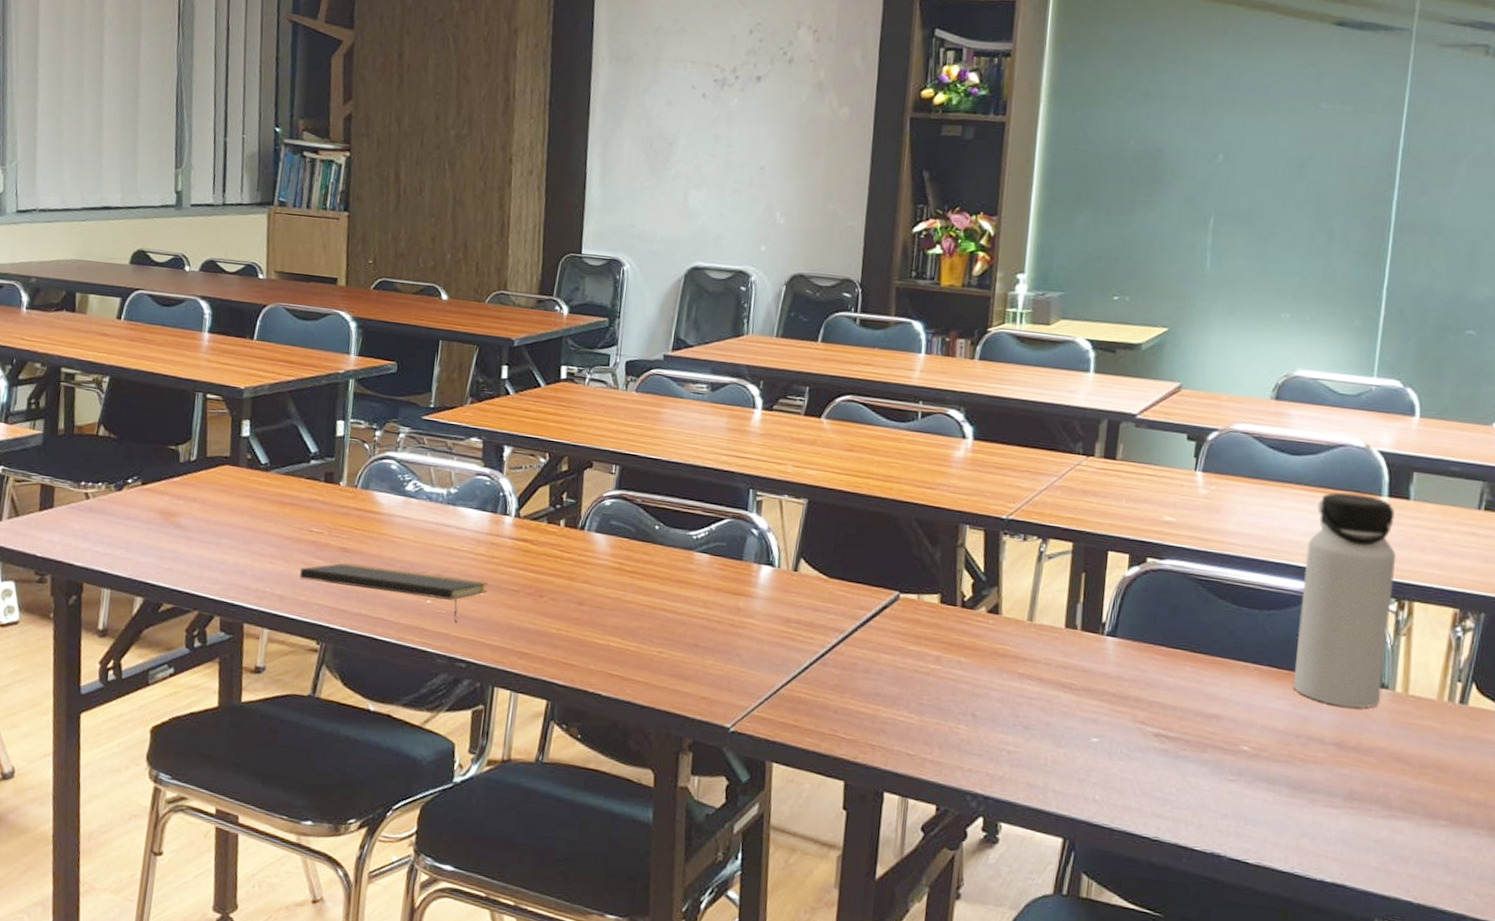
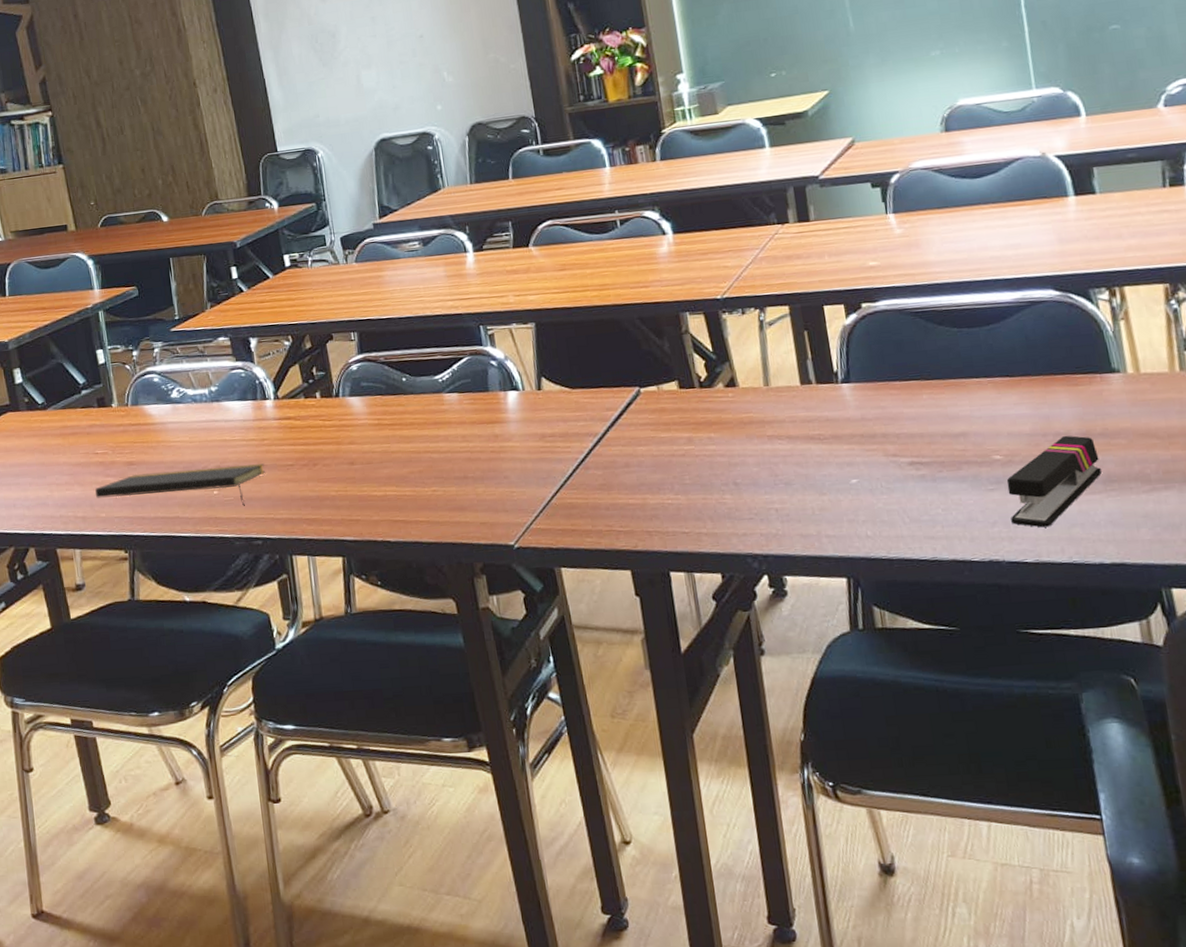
stapler: none [1243,742,1346,831] -> present [1006,435,1102,528]
water bottle: present [1293,492,1397,708] -> none [1008,199,1115,399]

